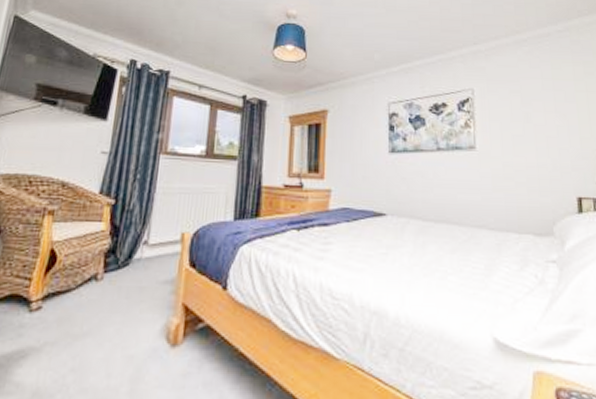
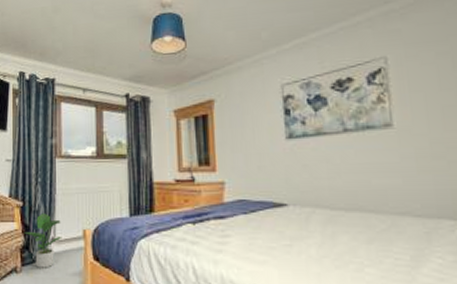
potted plant: none [112,213,157,275] -> present [24,213,62,268]

